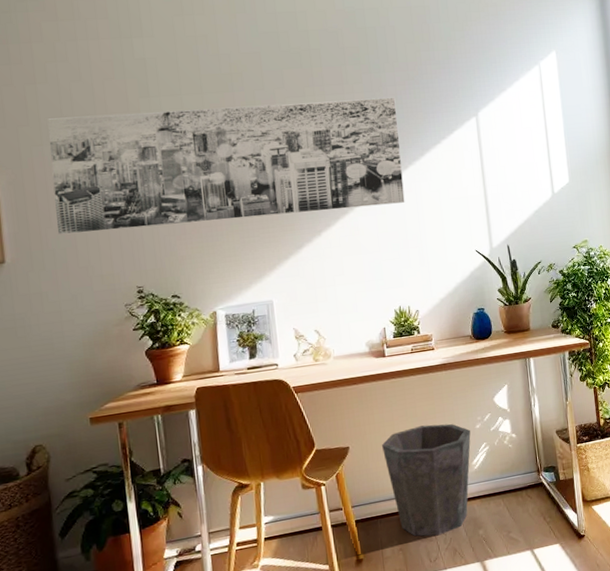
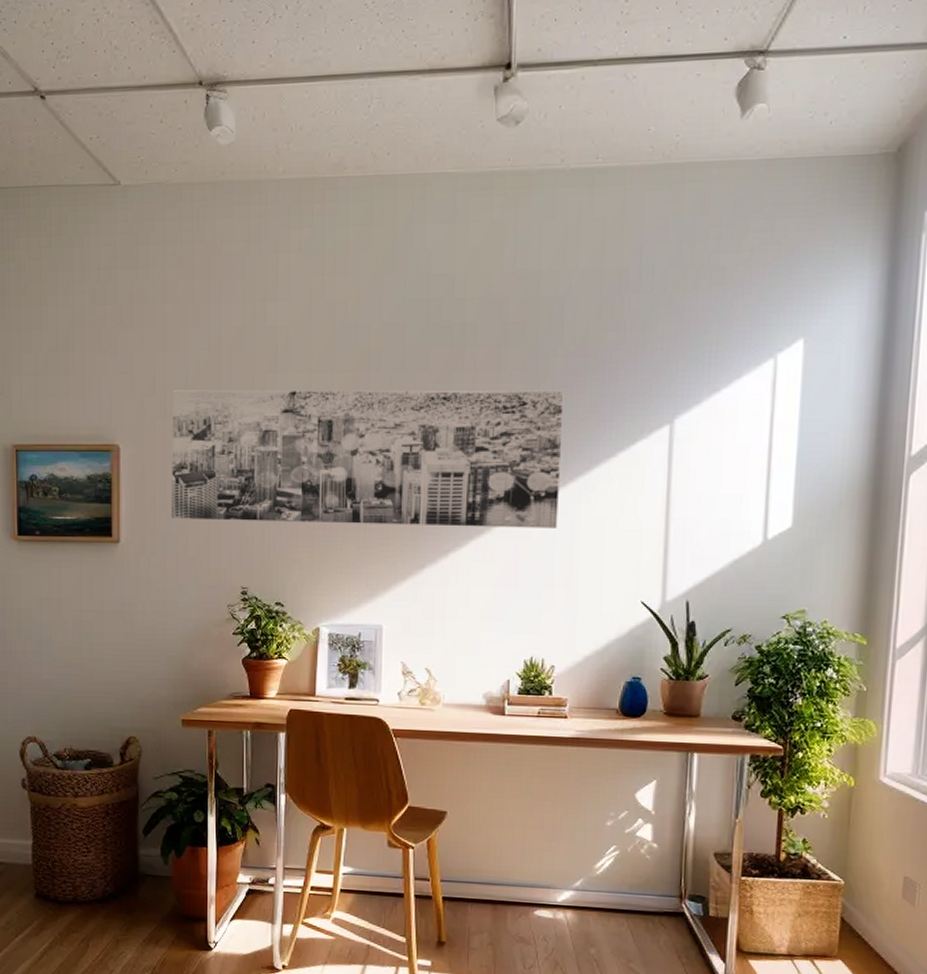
waste bin: present [381,424,471,537] -> none [484,806,598,941]

